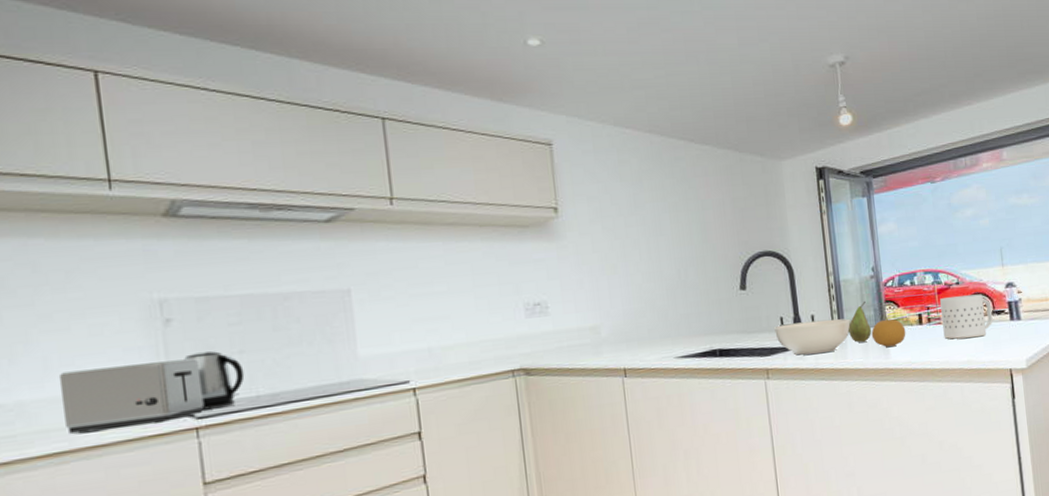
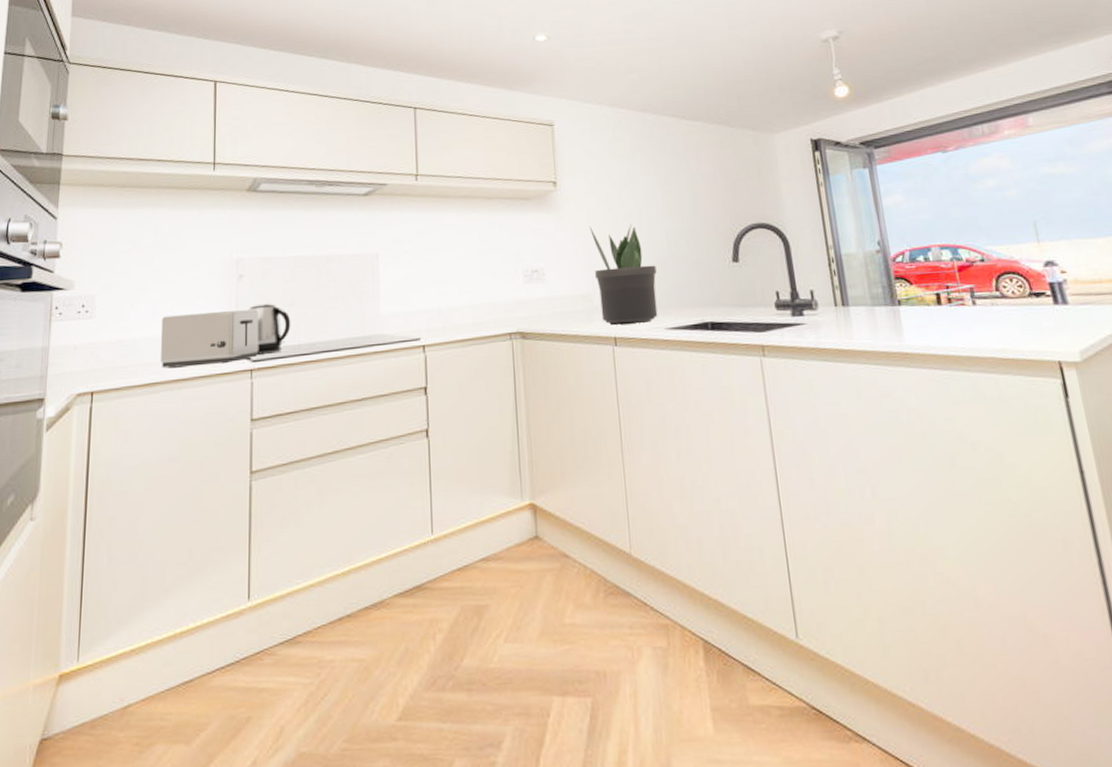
planter: none [594,252,668,357] -> present [589,224,658,325]
bowl: present [773,318,851,355] -> none [768,295,856,333]
fruit: present [848,302,872,343] -> none [853,278,881,323]
fruit: present [871,318,906,347] -> none [880,296,922,329]
mug: present [939,294,993,340] -> none [961,273,1032,323]

